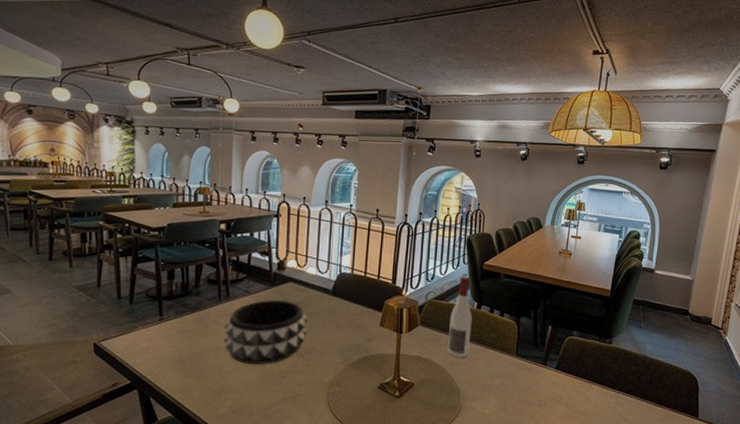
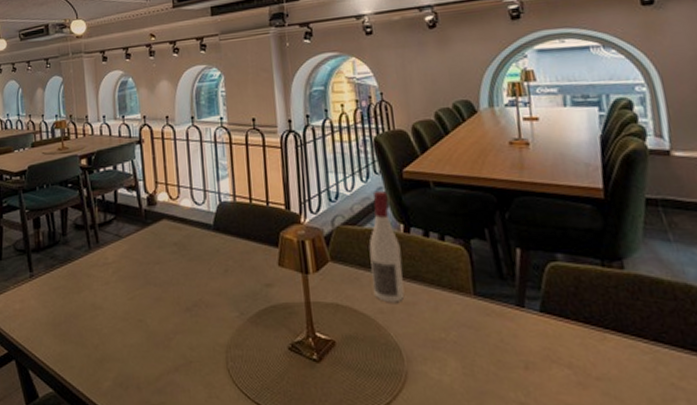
decorative bowl: present [223,300,308,365] -> none [97,242,191,325]

